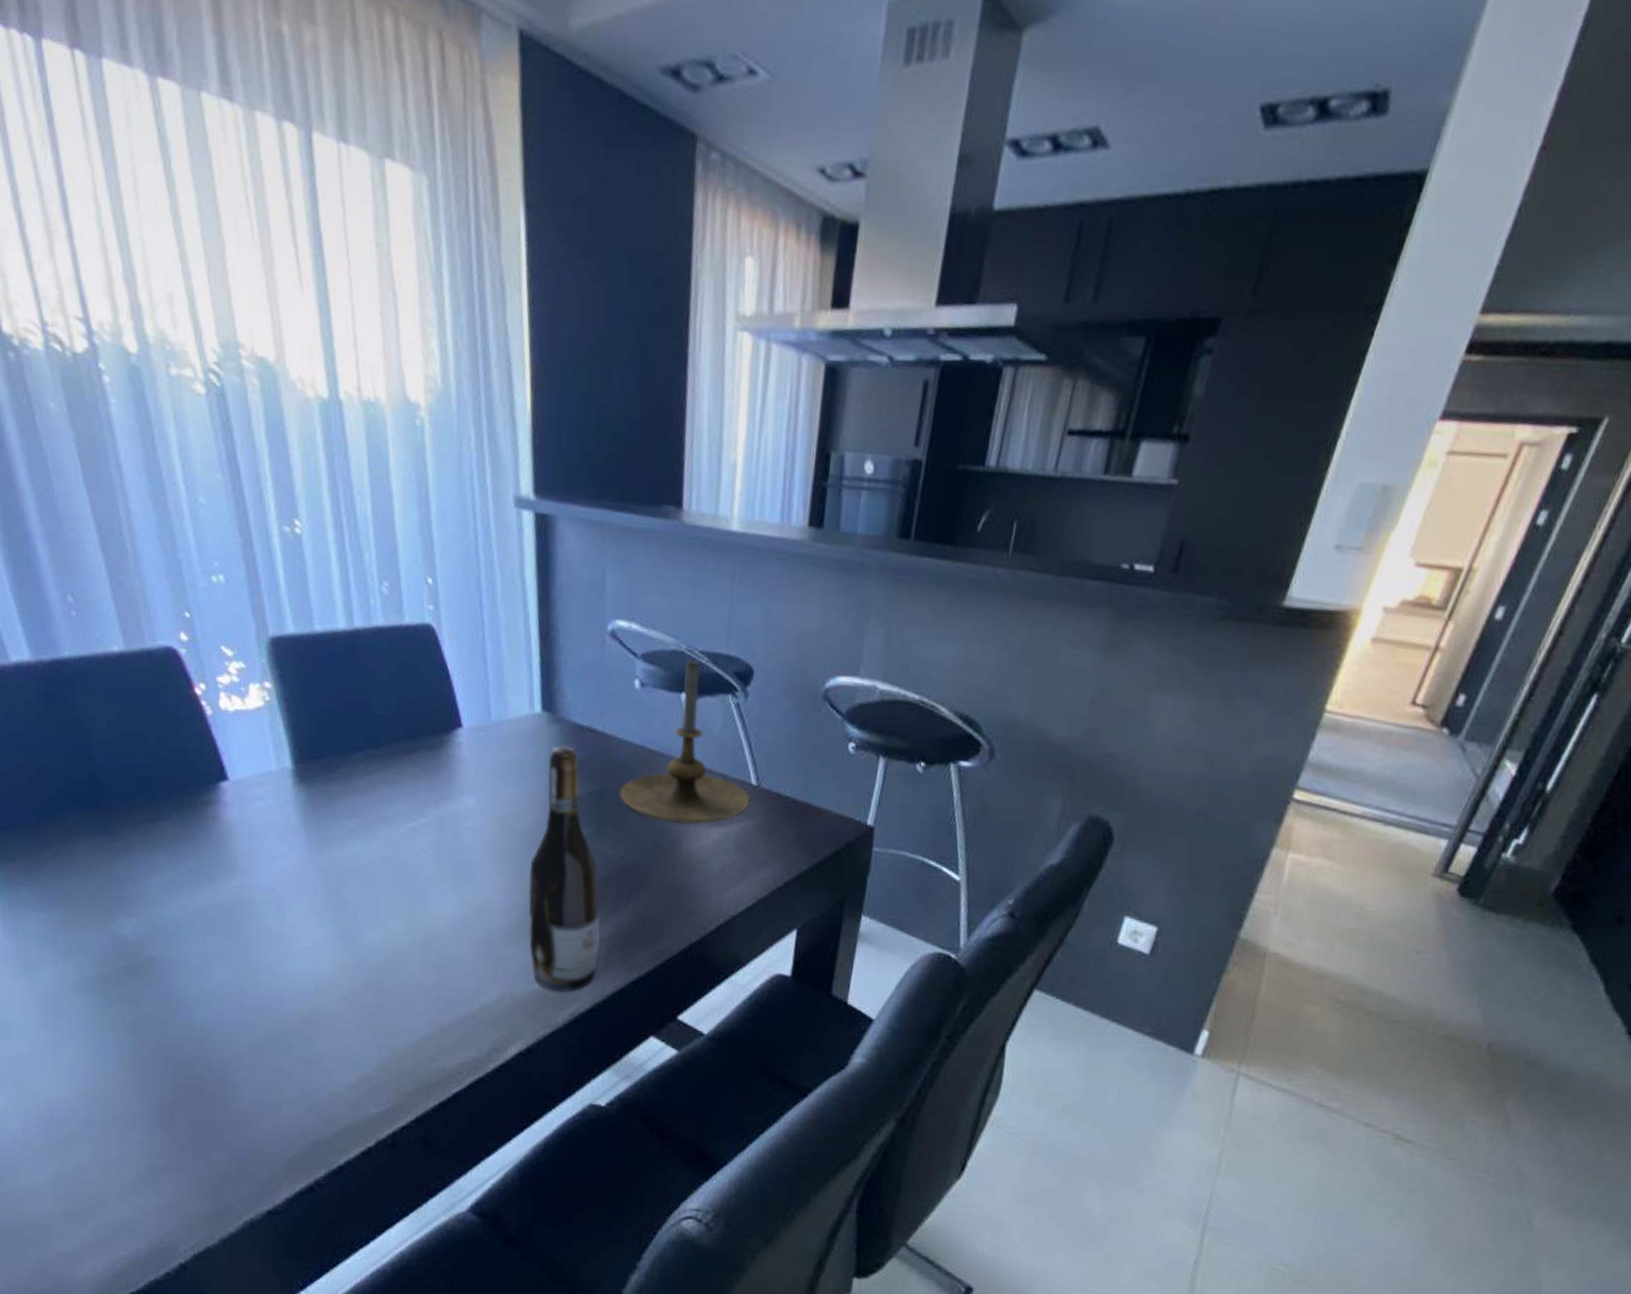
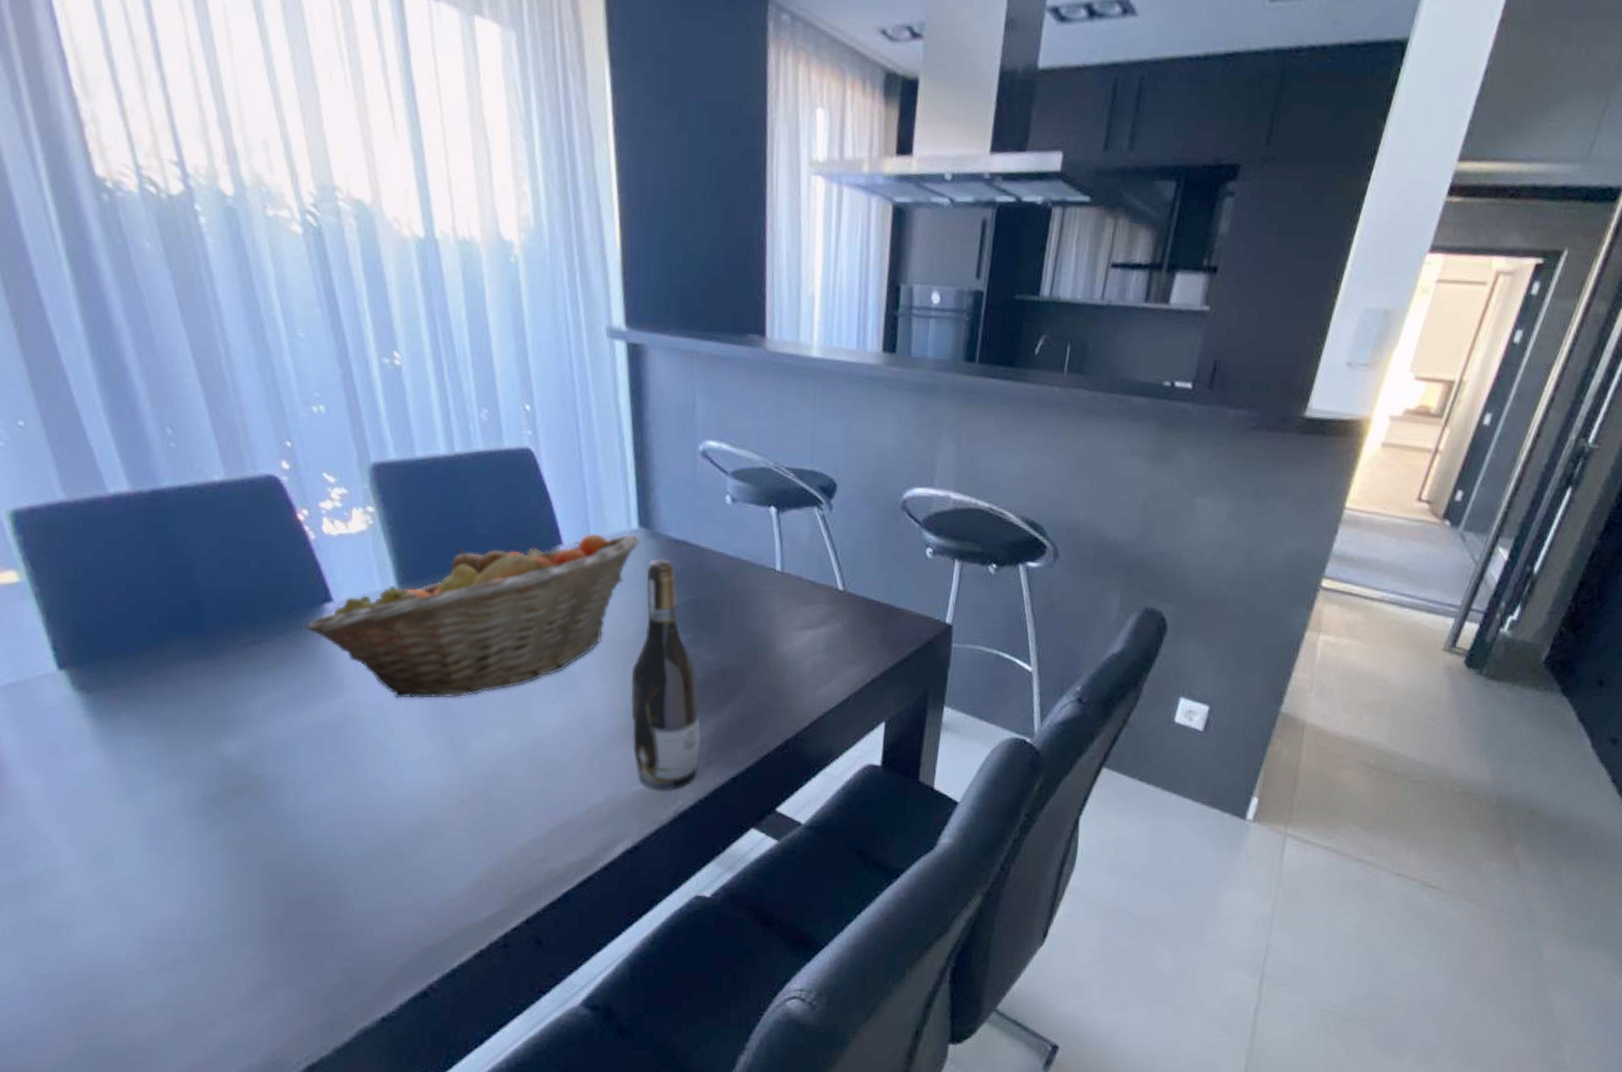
fruit basket: none [200,716,543,885] -> present [305,533,640,699]
candle holder: present [619,659,749,825] -> none [715,475,837,629]

